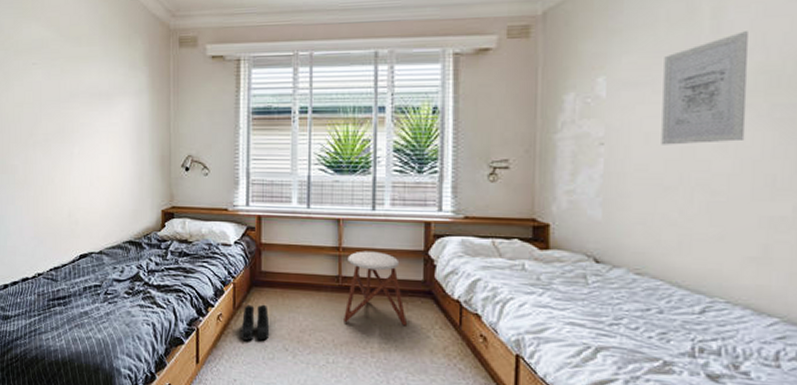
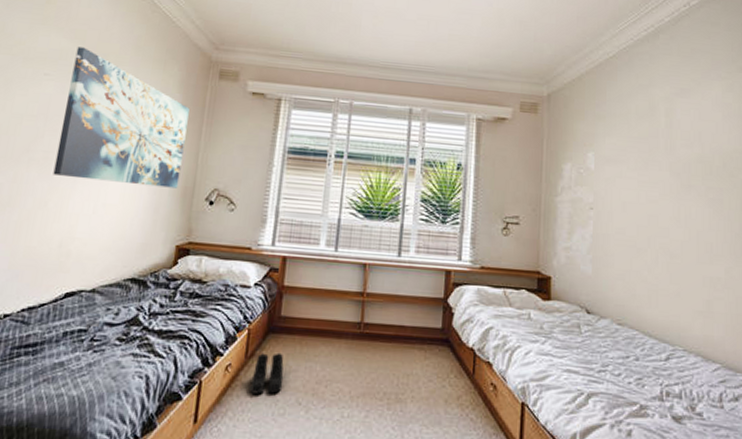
wall art: none [53,33,157,158] -> present [53,47,190,188]
stool: present [344,251,407,326] -> none [362,297,424,375]
wall art: present [661,31,748,145] -> none [634,129,691,215]

